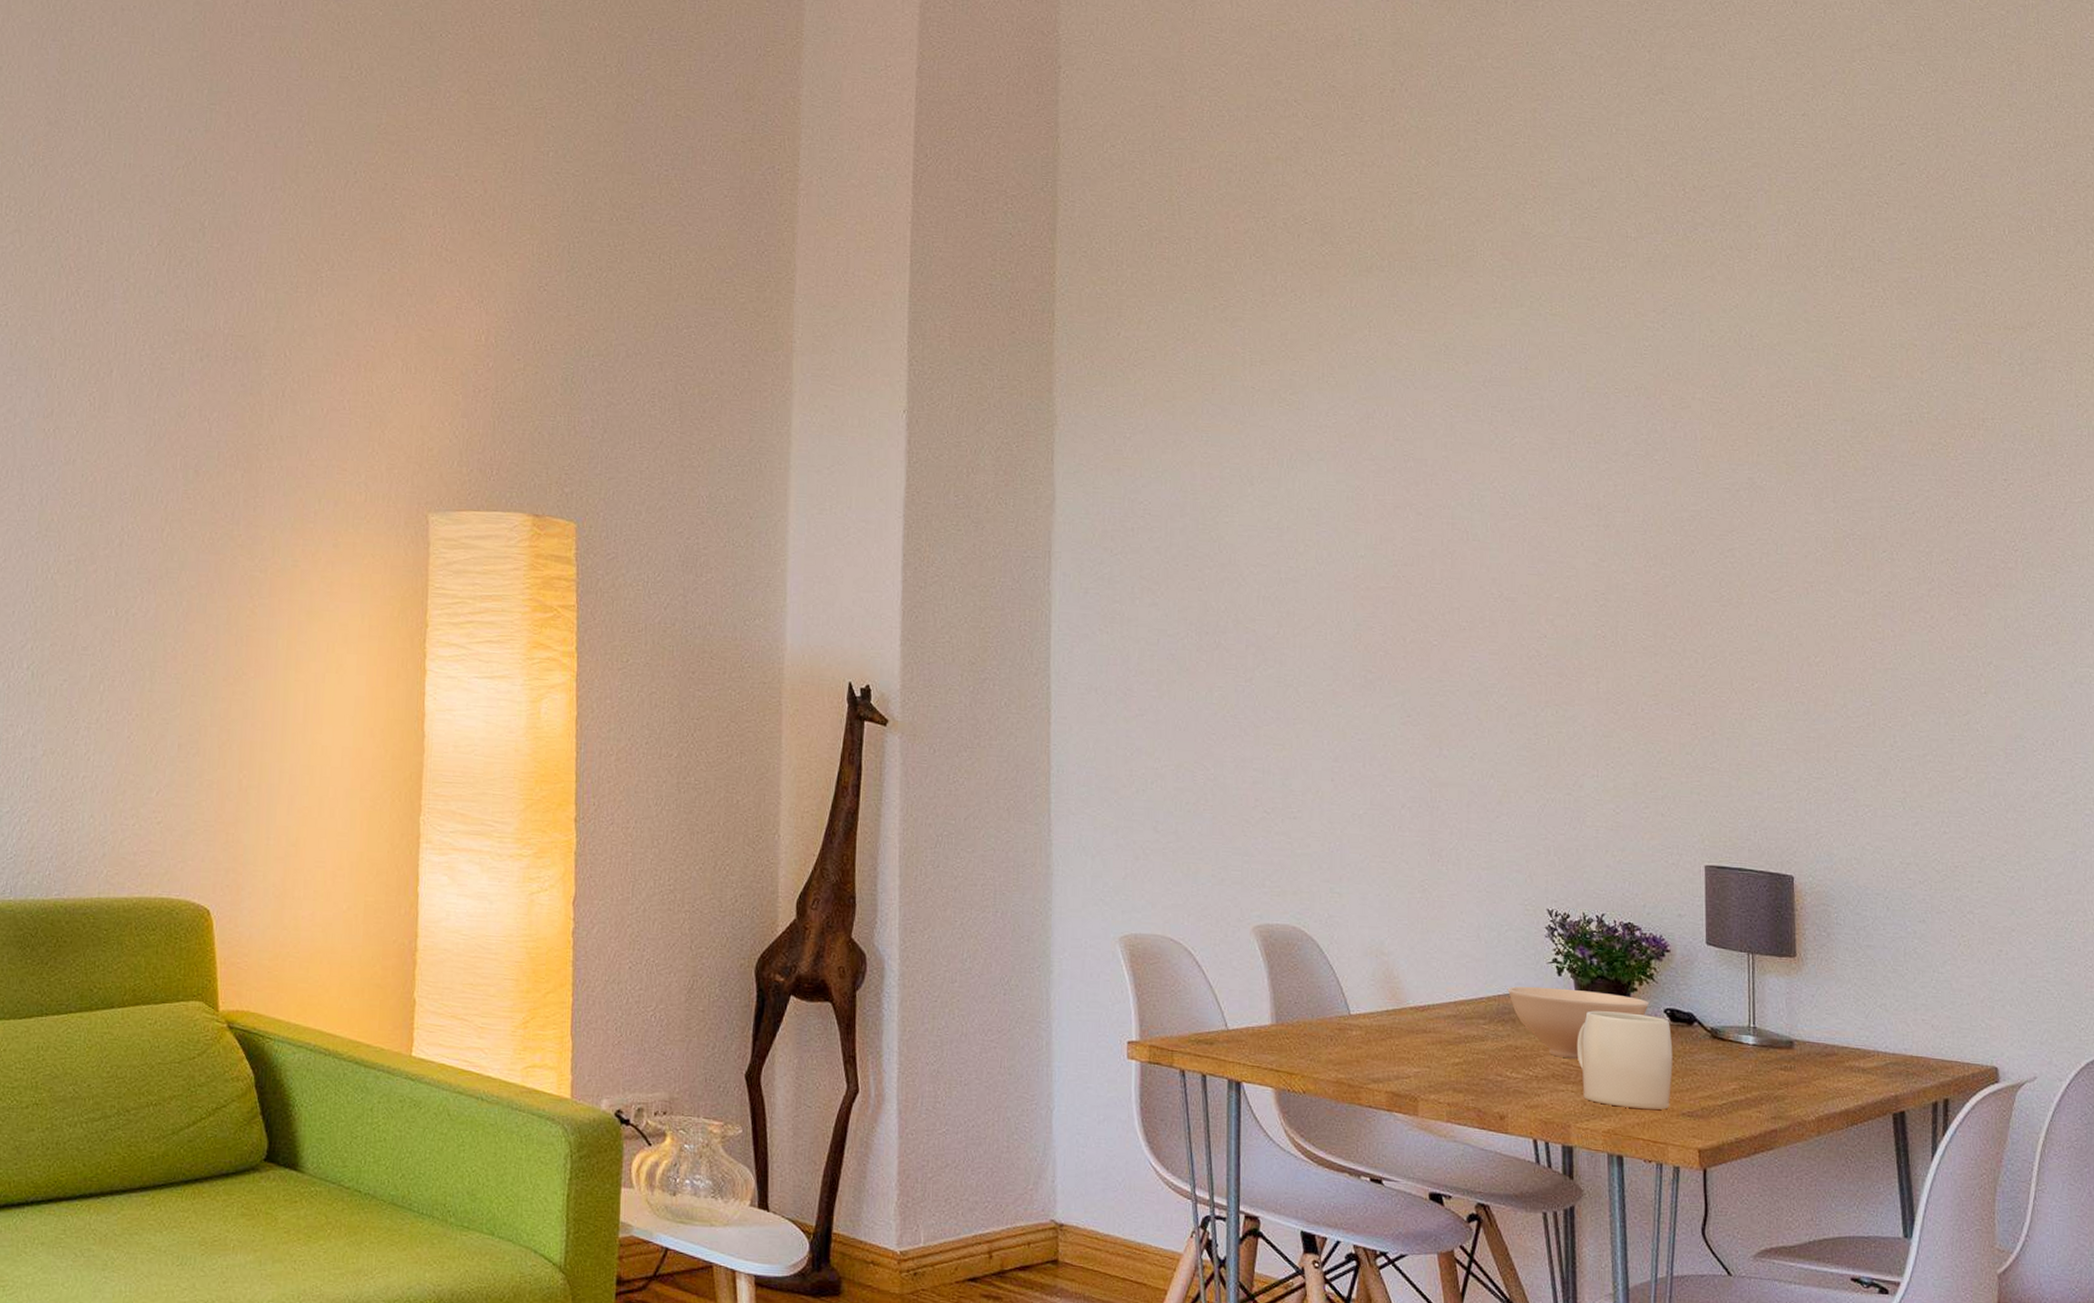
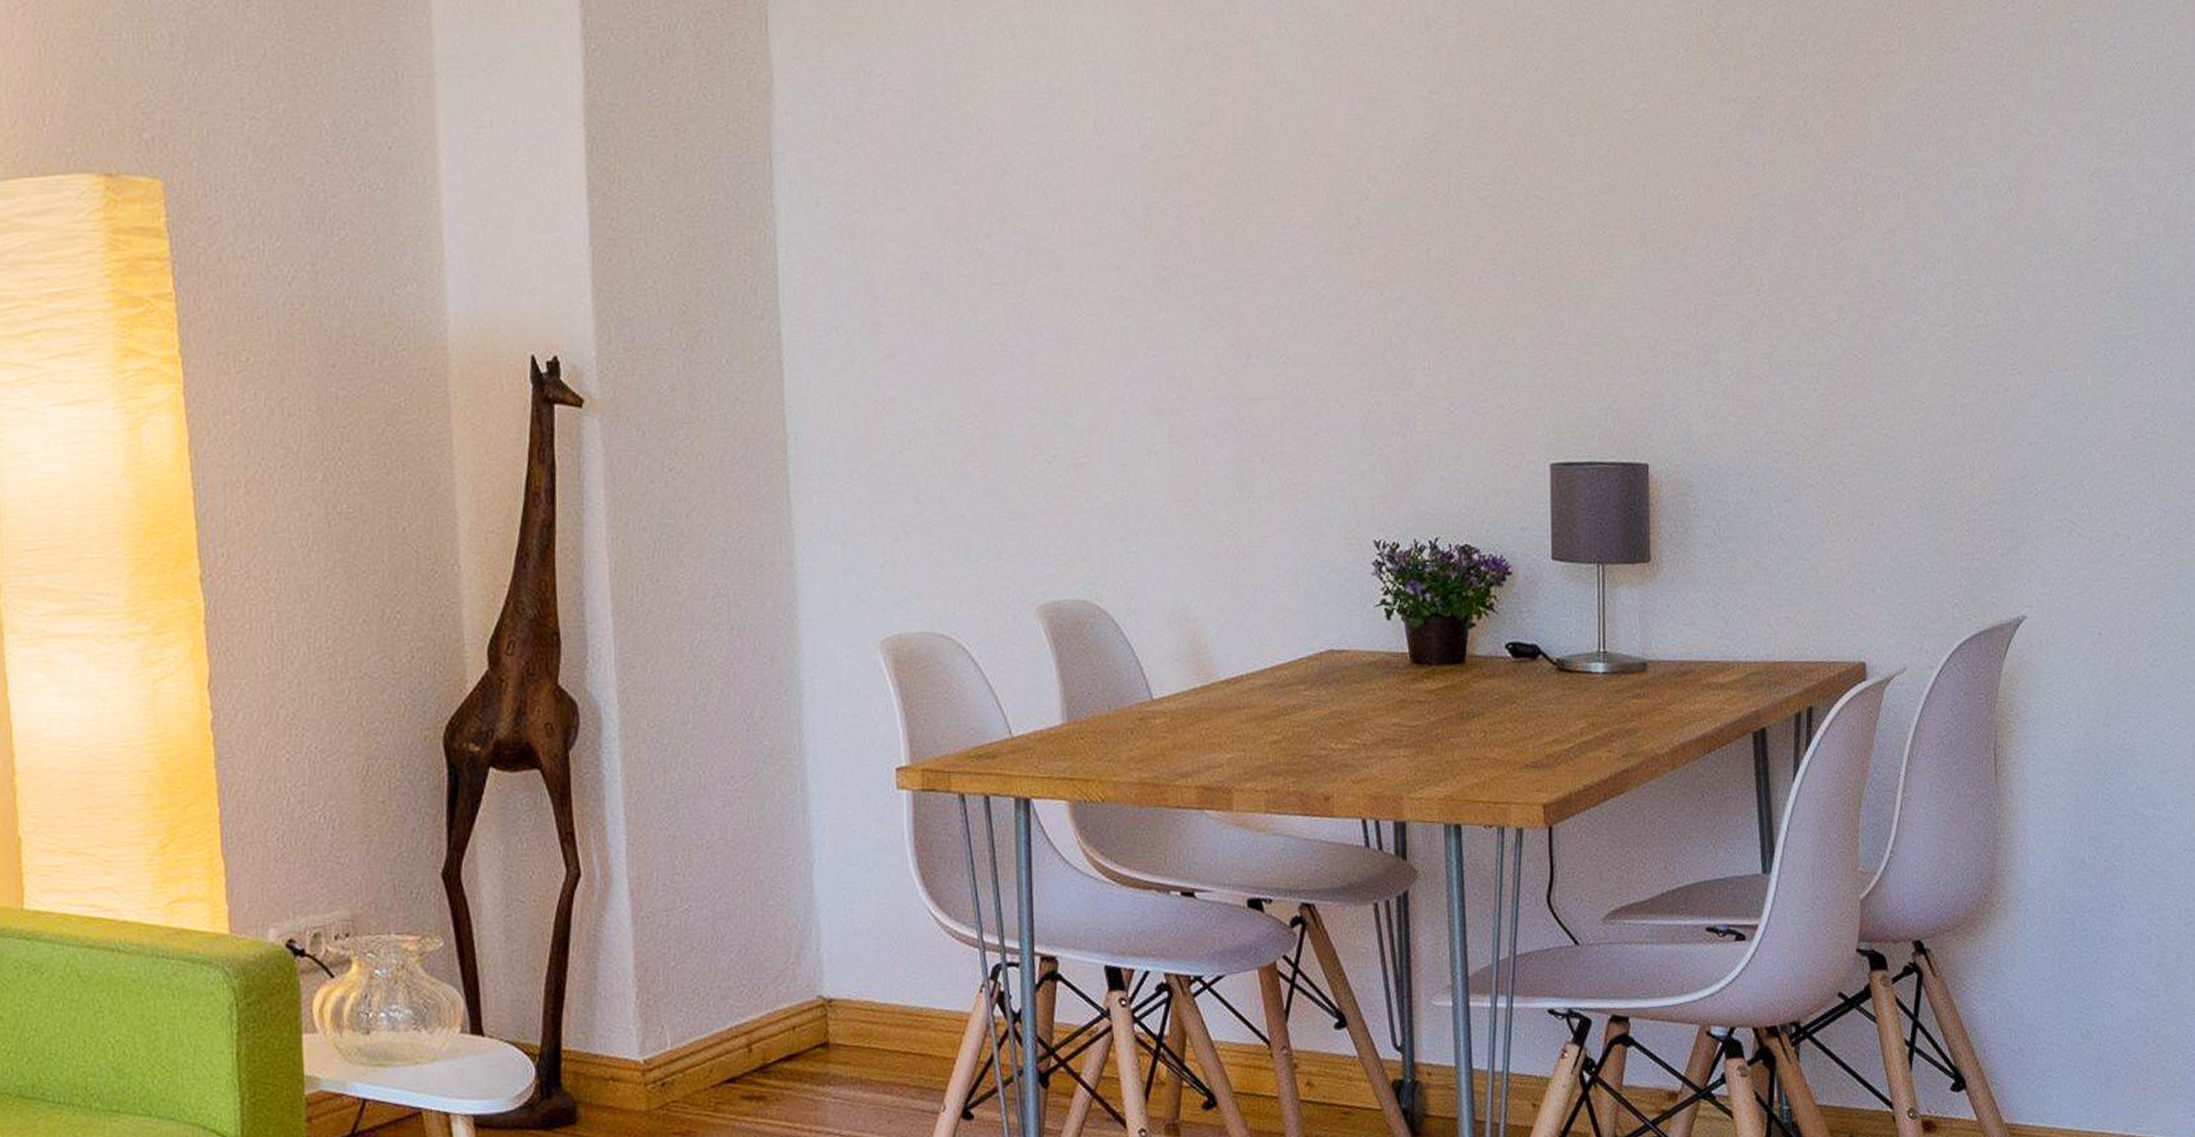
bowl: present [1507,986,1650,1060] -> none [1330,633,1490,718]
mug: present [1576,1010,1673,1110] -> none [1409,653,1515,768]

